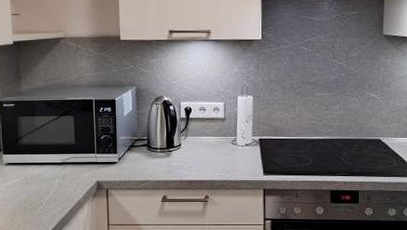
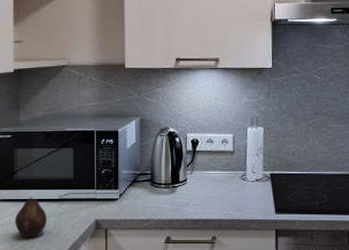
fruit: none [21,161,52,197] -> present [14,197,47,238]

